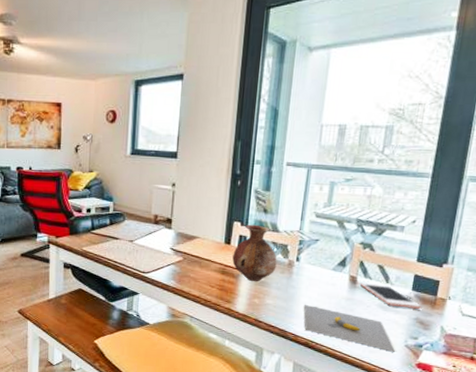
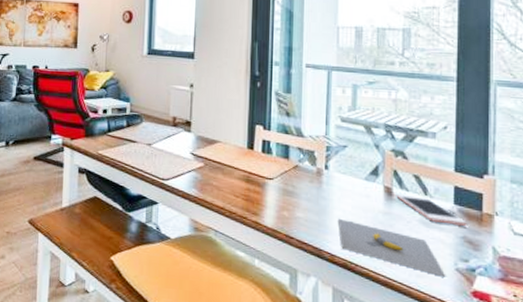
vase: present [232,224,277,282] -> none [257,128,305,192]

